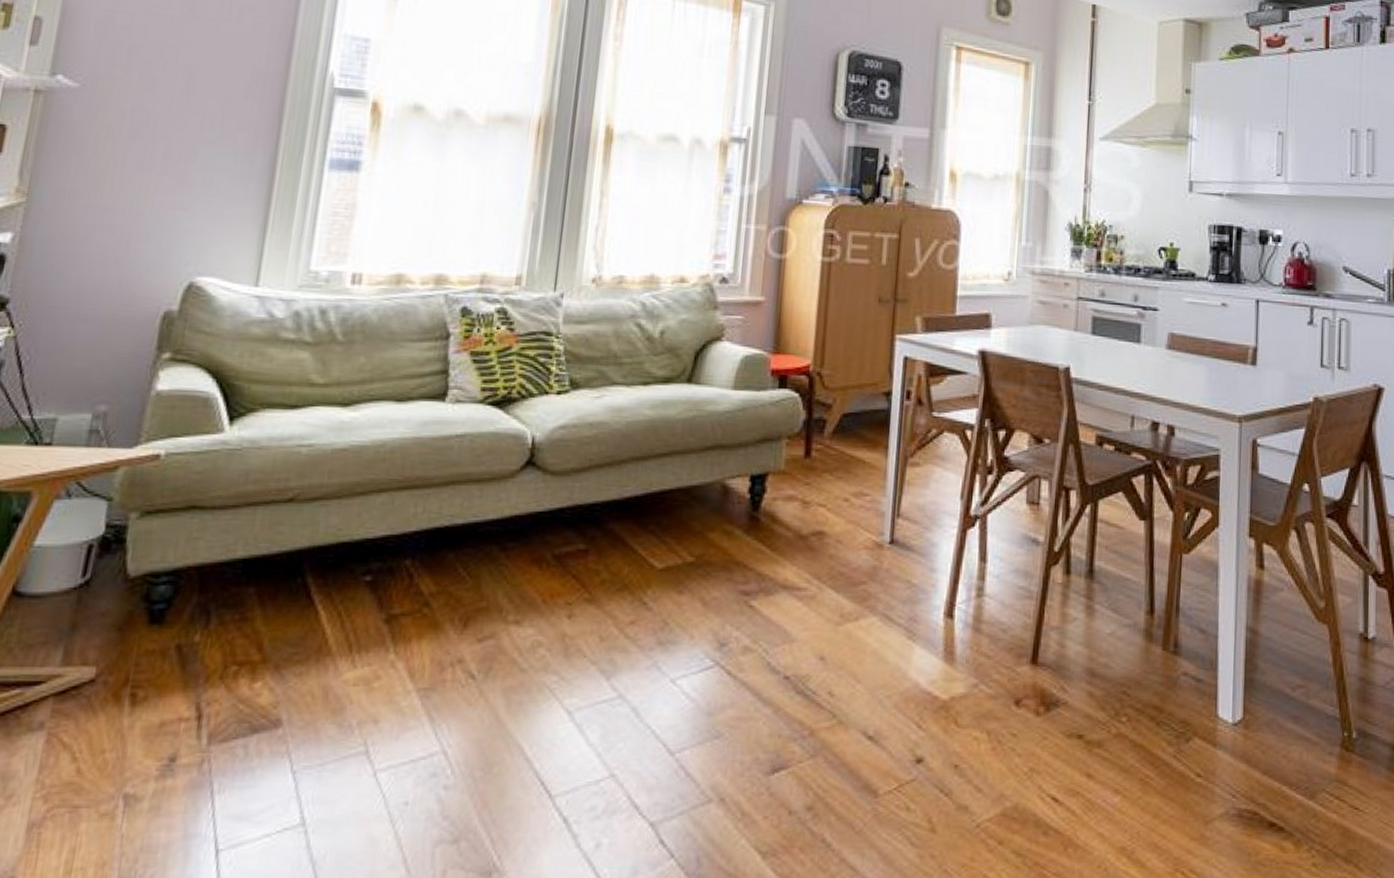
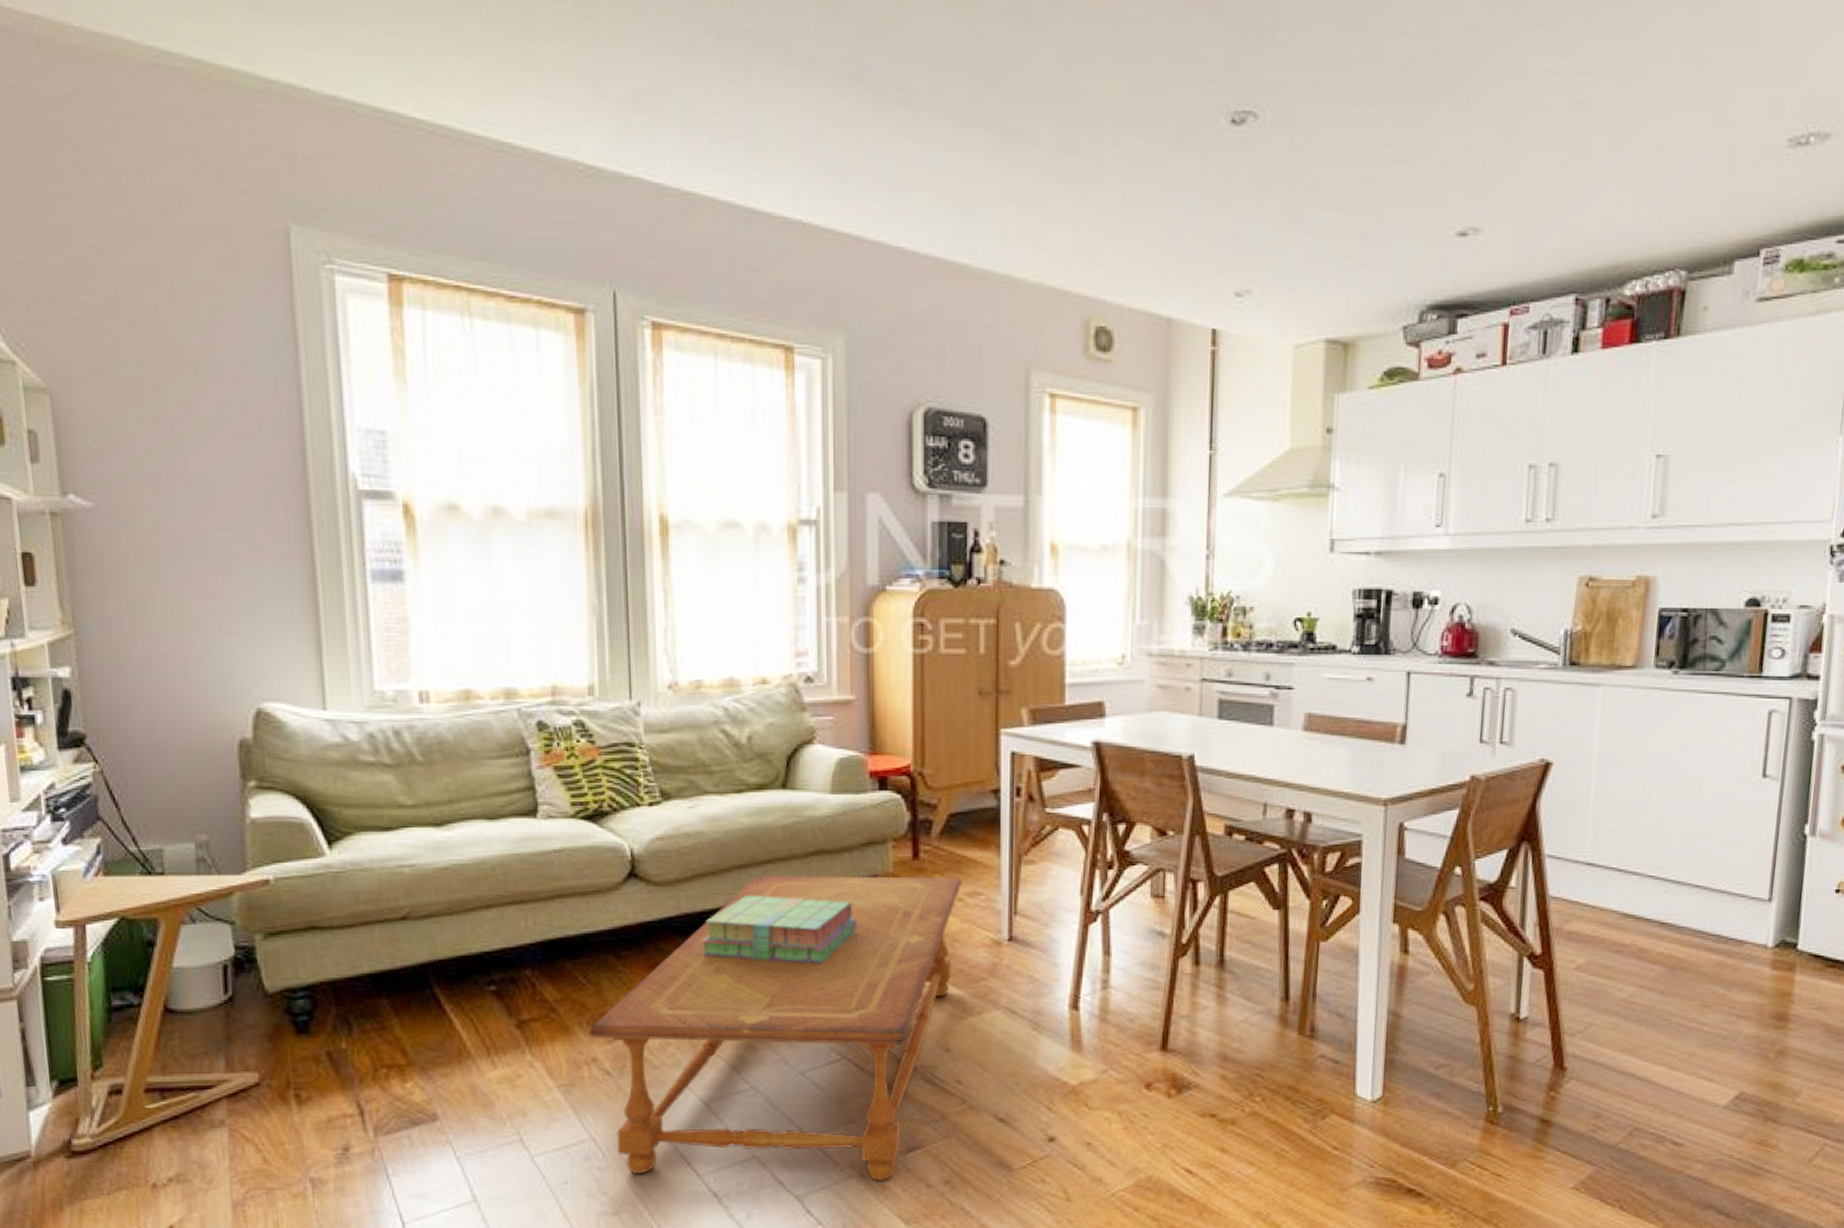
coffee table: none [459,468,849,805] -> present [588,874,961,1180]
stack of books: none [588,488,744,562] -> present [702,895,856,964]

